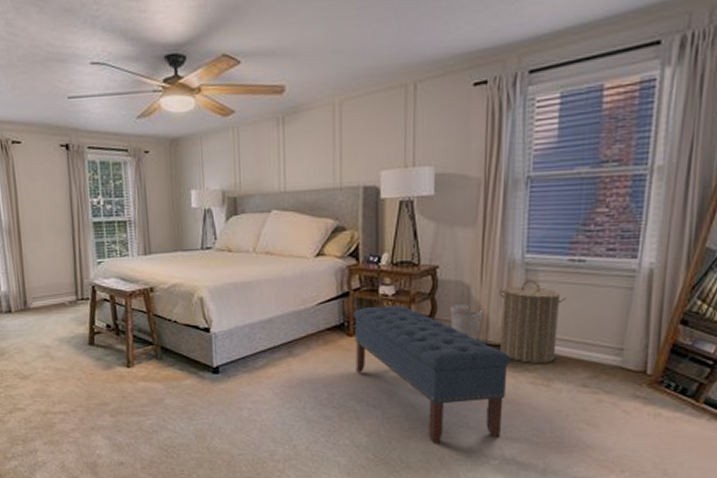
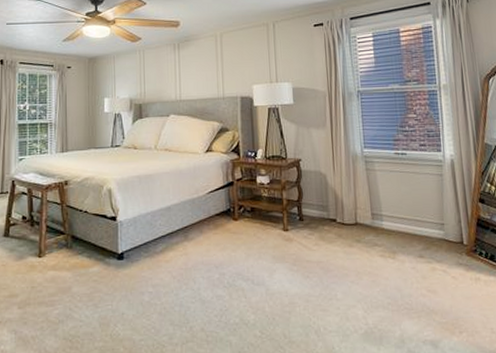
bench: present [354,305,510,444] -> none [238,192,363,317]
wastebasket: present [450,304,484,339] -> none [313,190,338,220]
laundry hamper: present [499,281,566,363] -> none [348,170,397,239]

